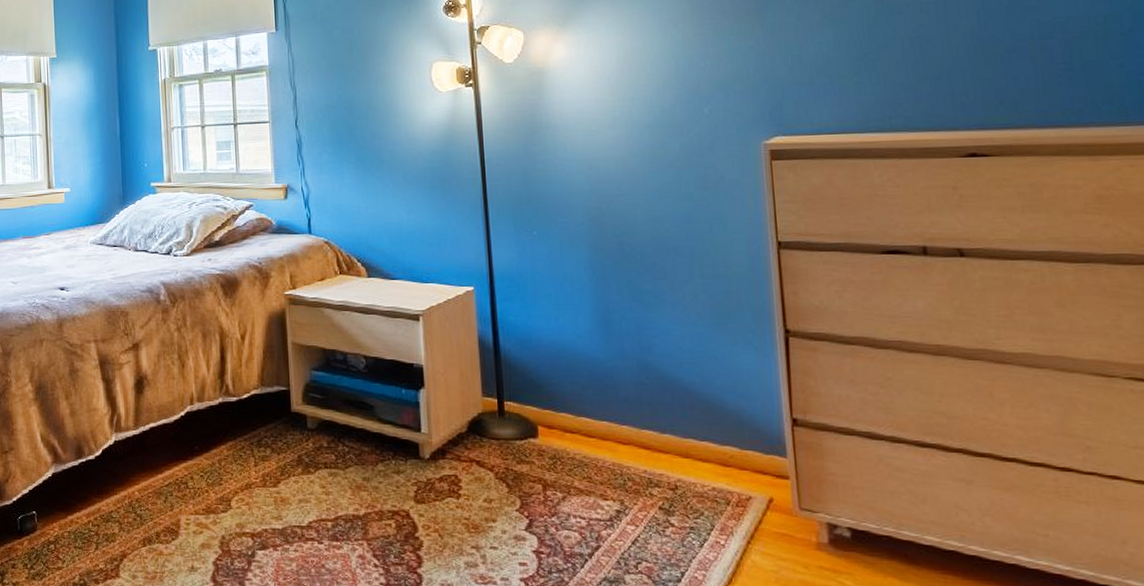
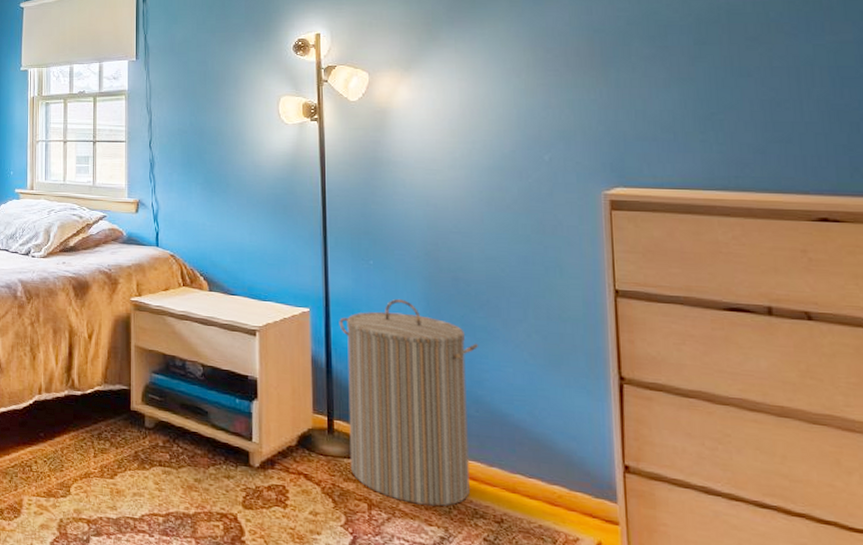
laundry hamper: none [504,268,647,480] -> present [339,298,479,507]

